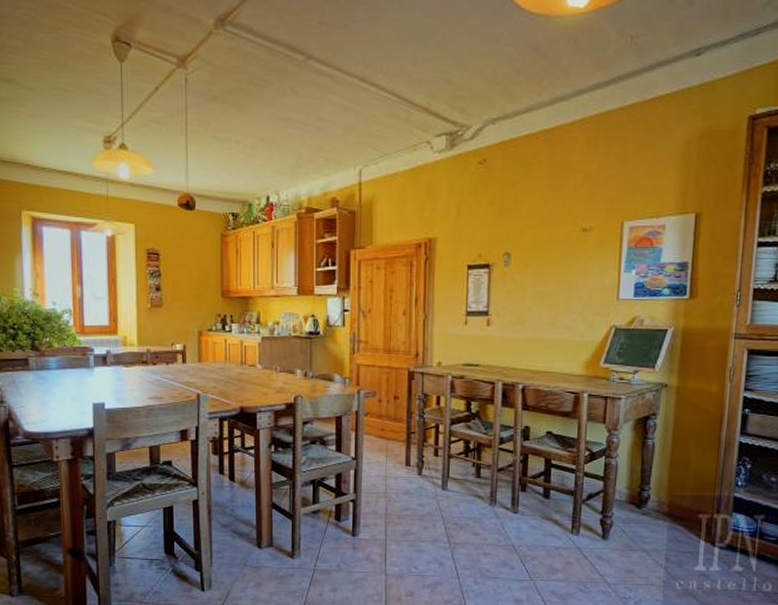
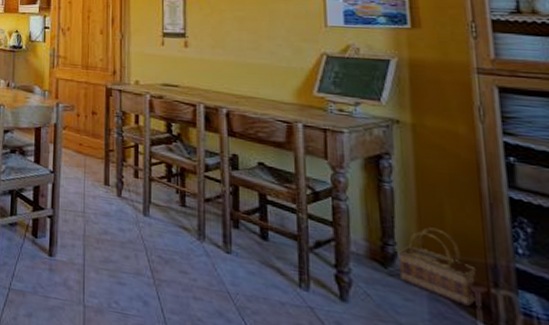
basket: none [650,472,707,530] -> present [397,227,477,306]

